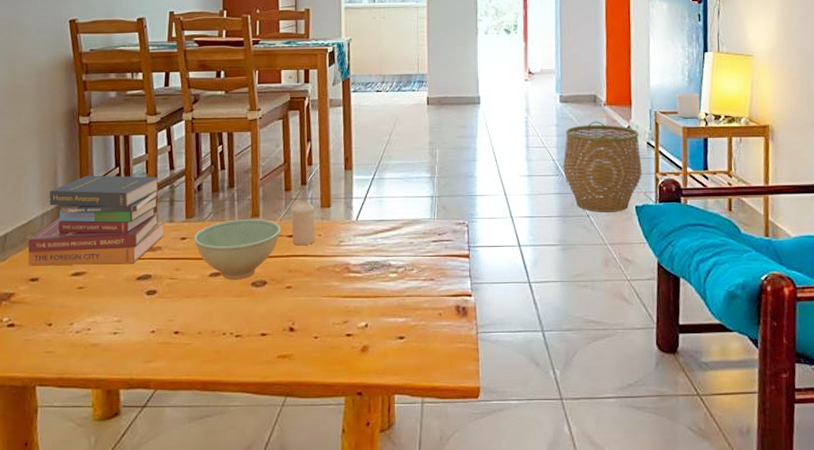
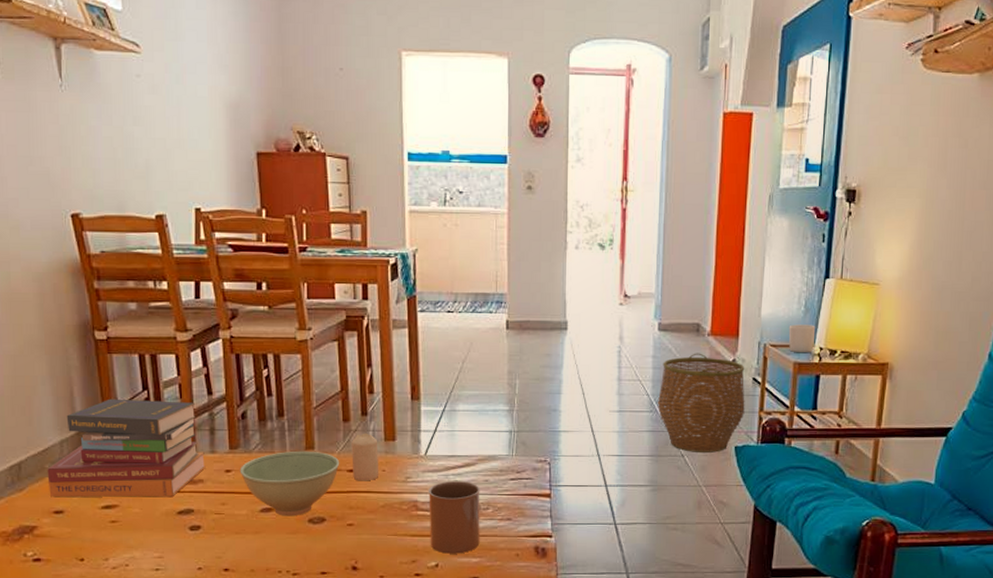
mug: none [358,243,406,314] -> present [427,480,480,554]

